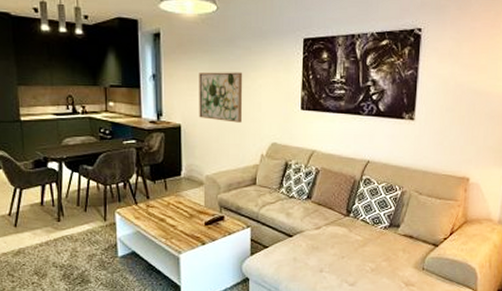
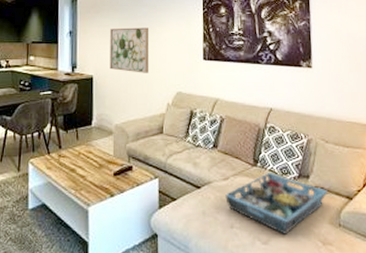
serving tray: none [316,221,416,277] -> present [225,171,328,234]

